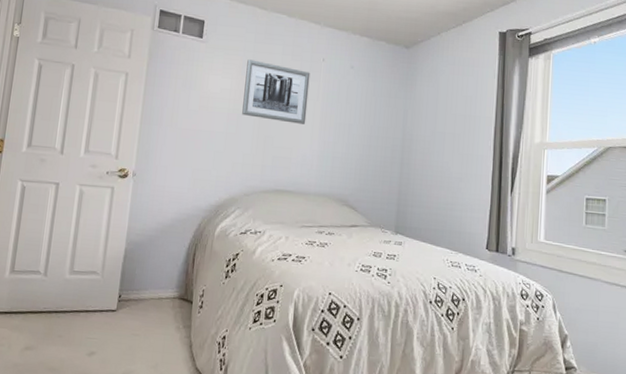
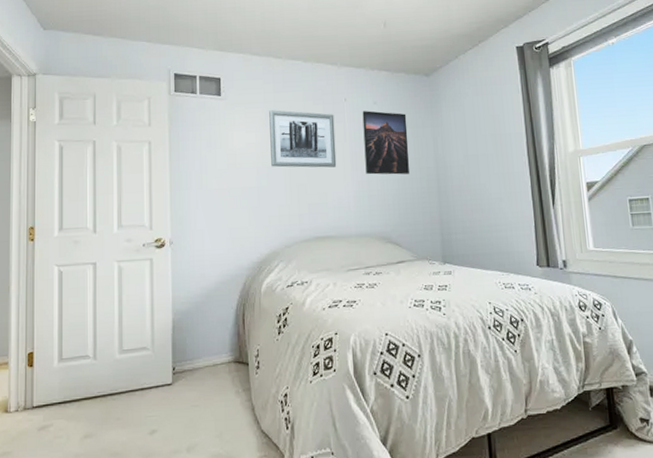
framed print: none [333,73,381,142] -> present [362,111,410,175]

